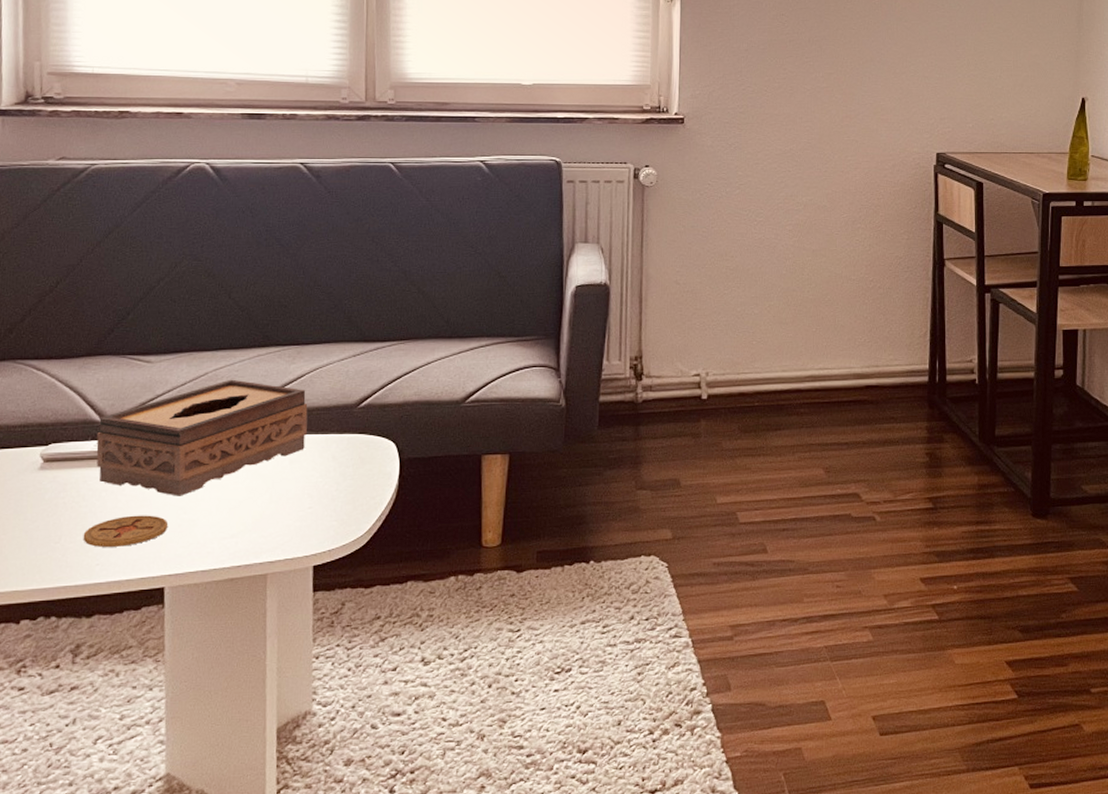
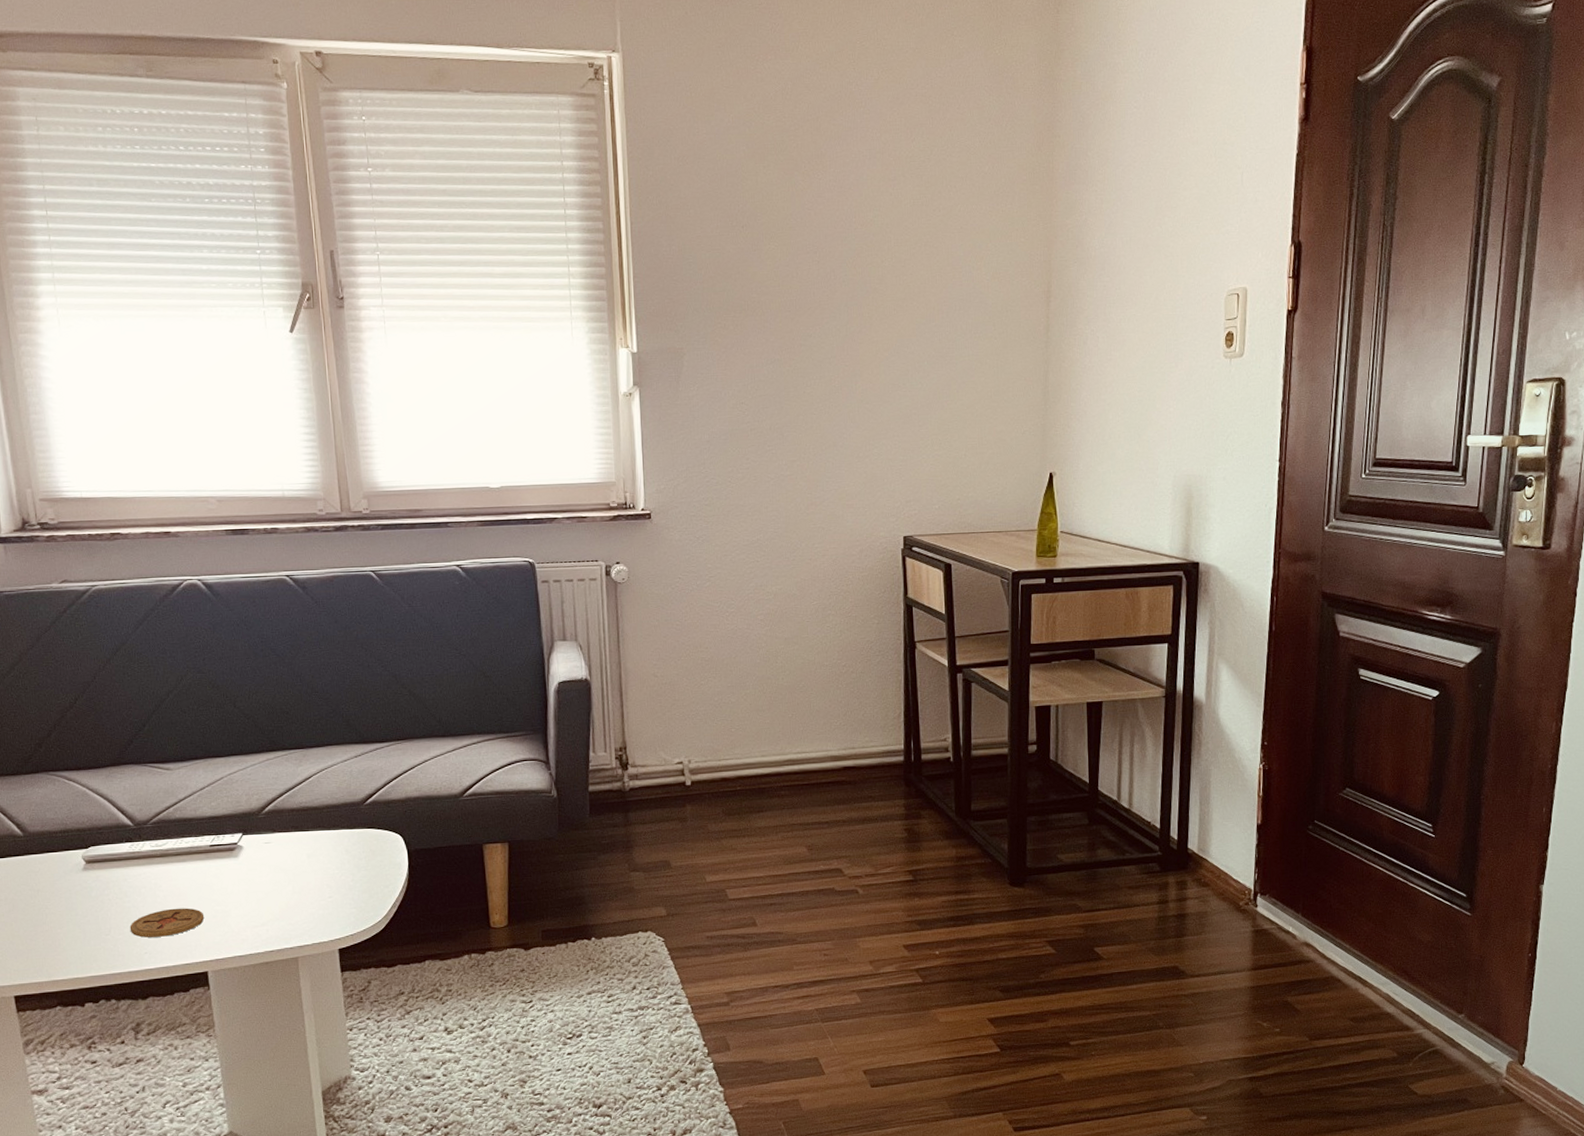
tissue box: present [96,379,308,496] -> none [130,782,320,890]

